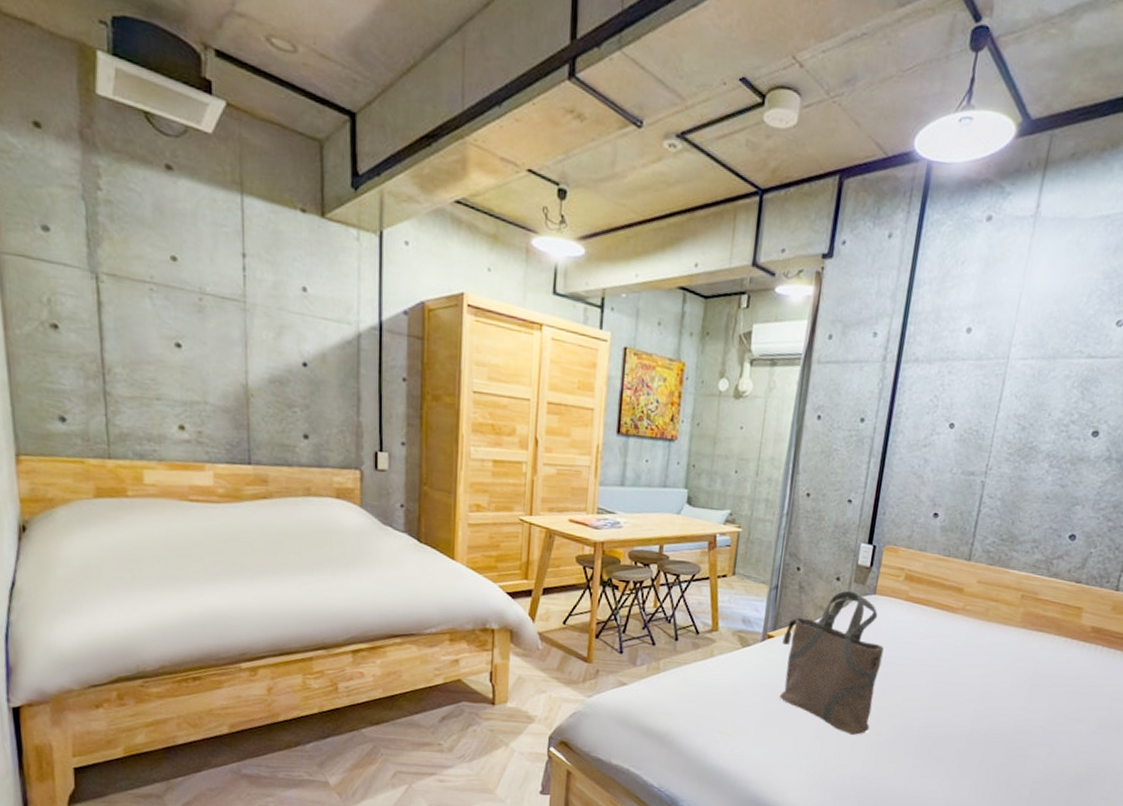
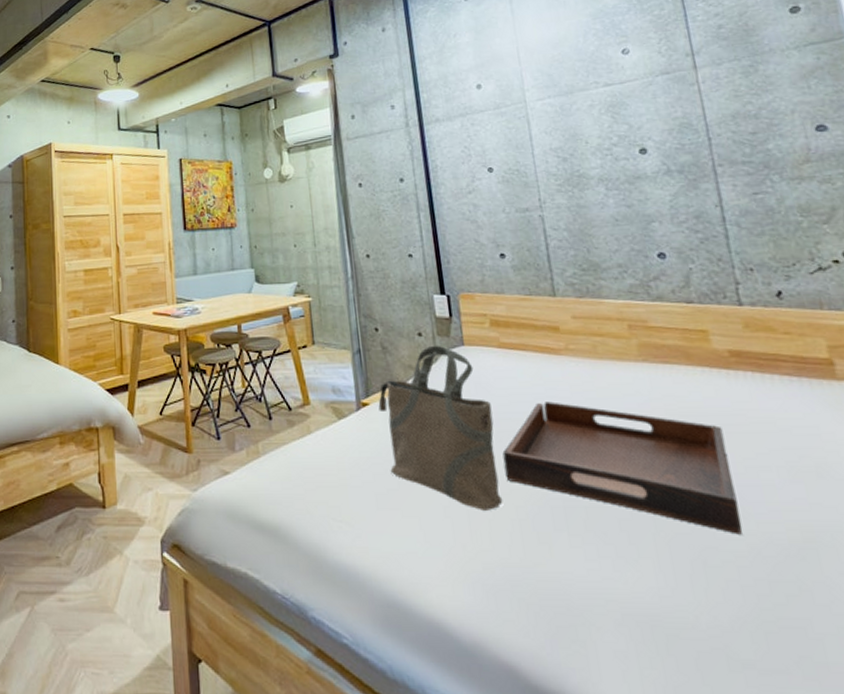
serving tray: none [877,652,1062,767] -> present [502,401,742,535]

